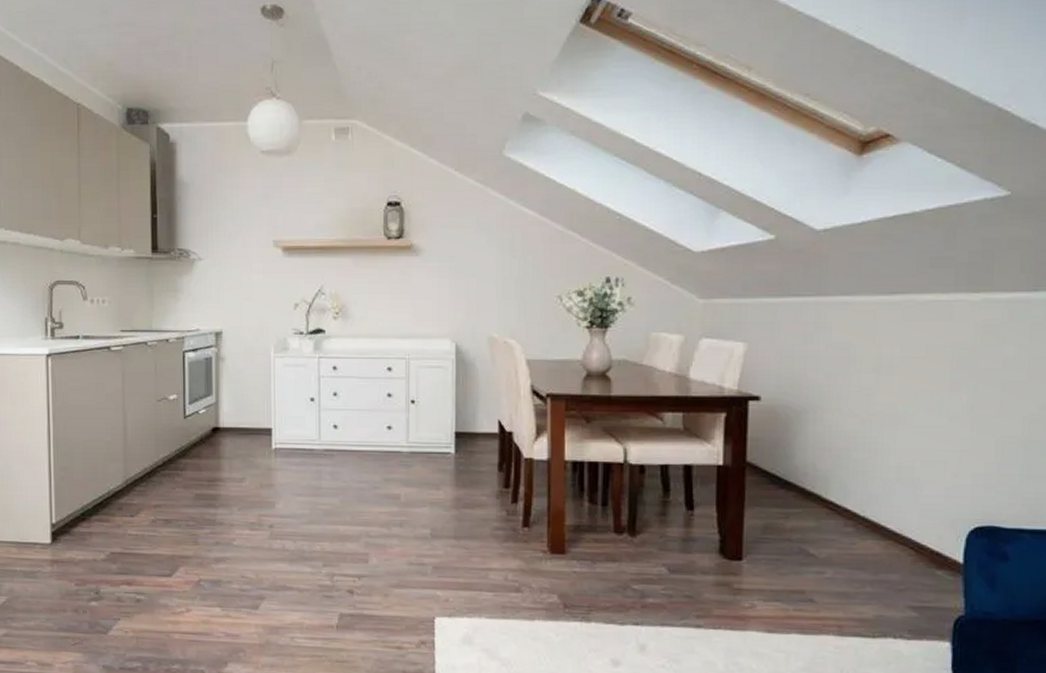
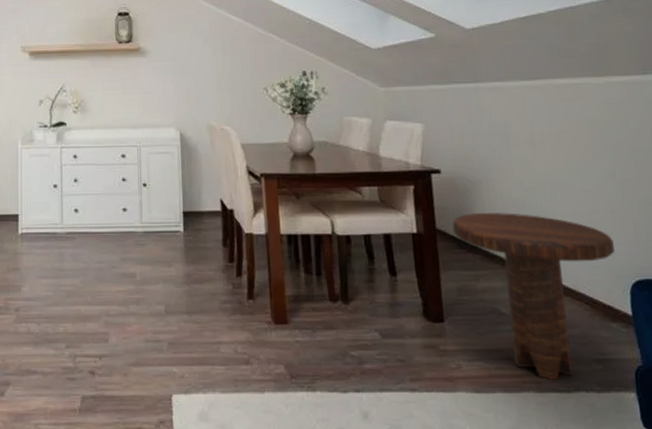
side table: none [766,446,958,626] -> present [452,213,616,381]

